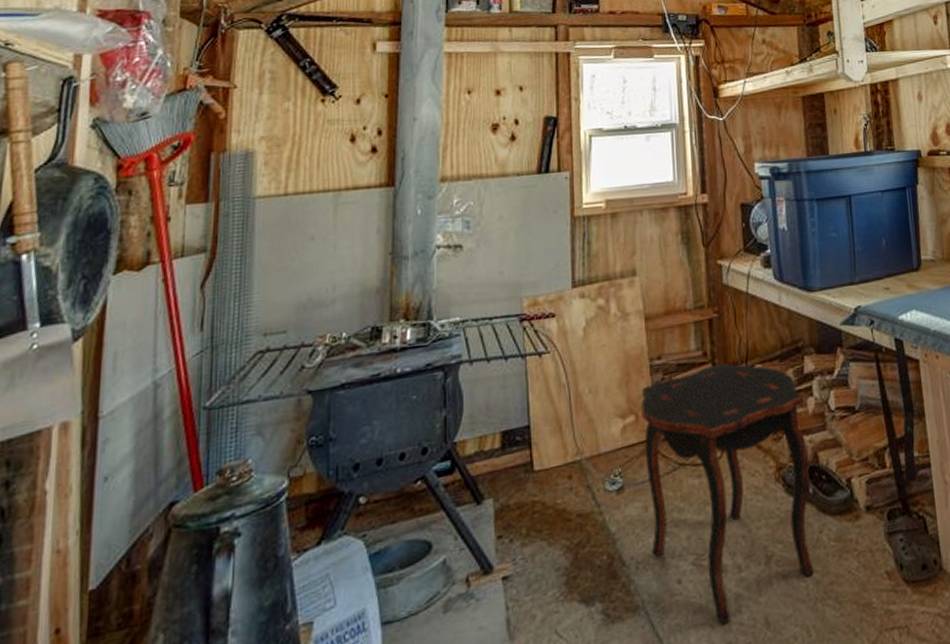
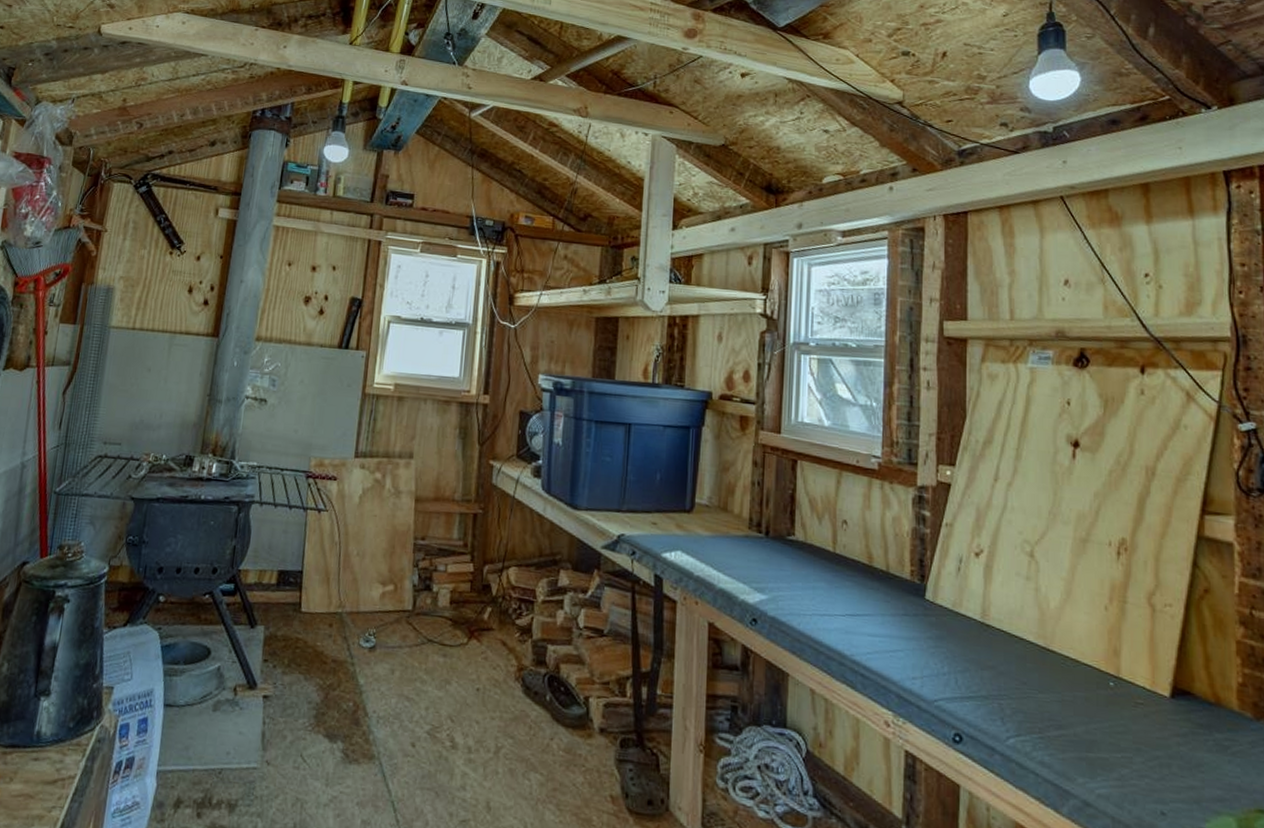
side table: present [641,362,814,624] -> none [393,557,555,796]

